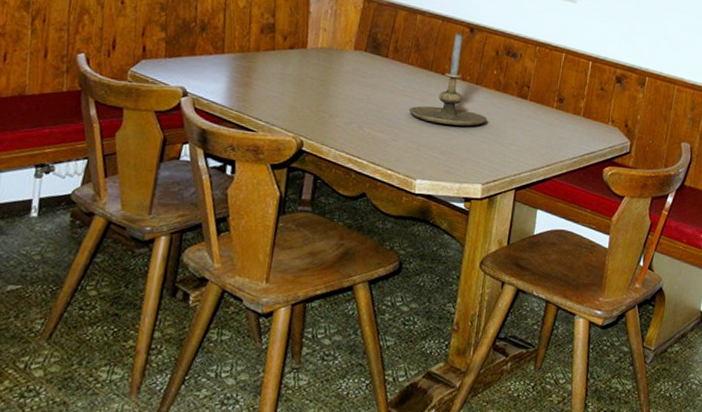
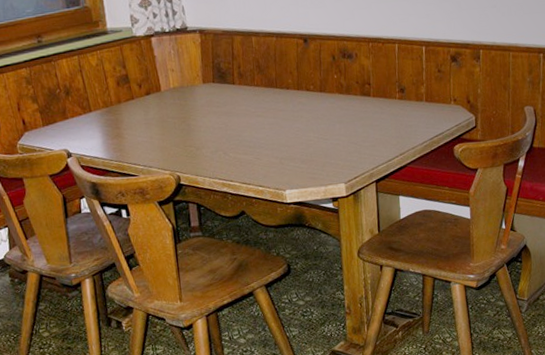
candle holder: present [408,33,487,126] -> none [264,46,337,136]

